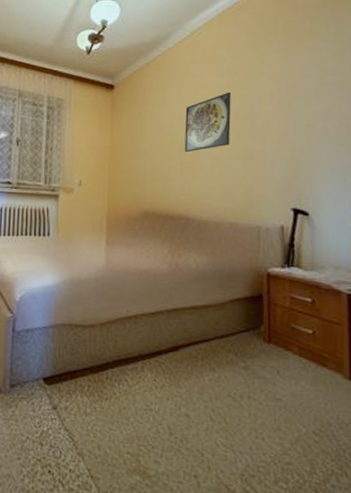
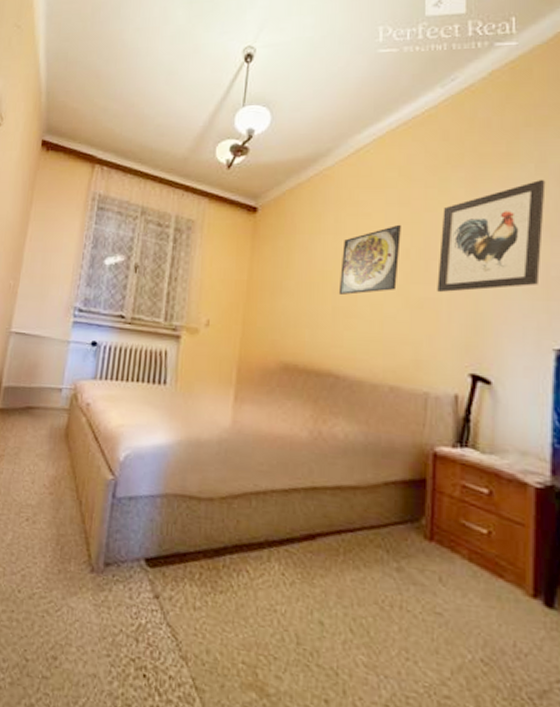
wall art: none [262,48,343,145] -> present [437,179,546,293]

